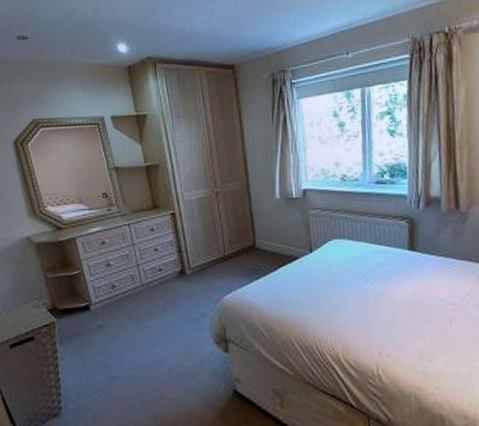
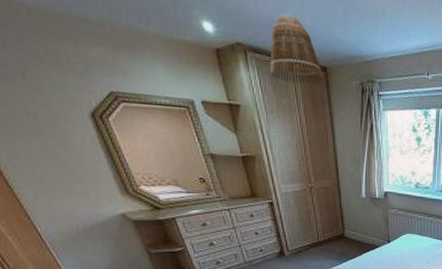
lamp shade: none [177,22,233,85] -> present [270,13,325,84]

